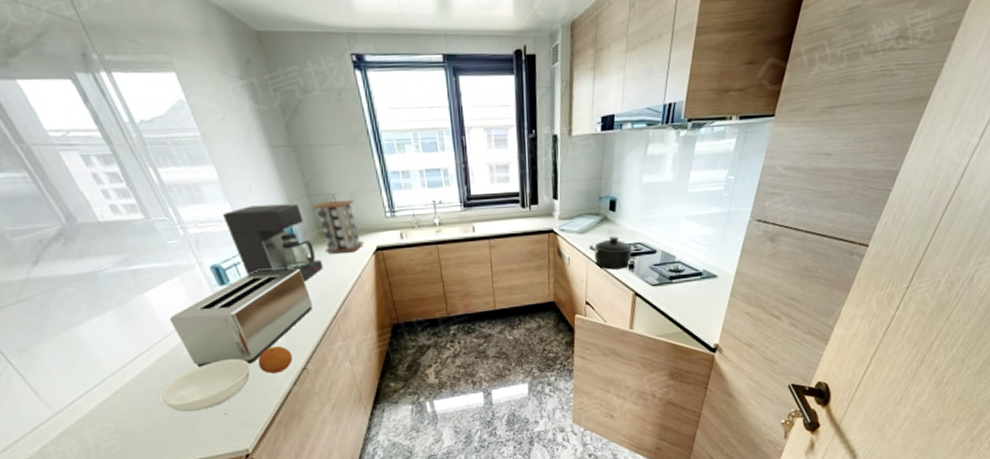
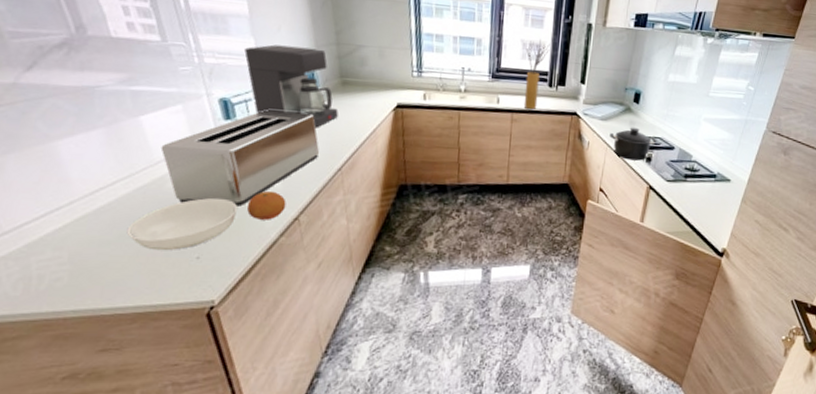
spice rack: present [313,195,363,253] -> none [340,46,385,105]
vase: none [493,160,517,233] -> present [524,39,550,109]

